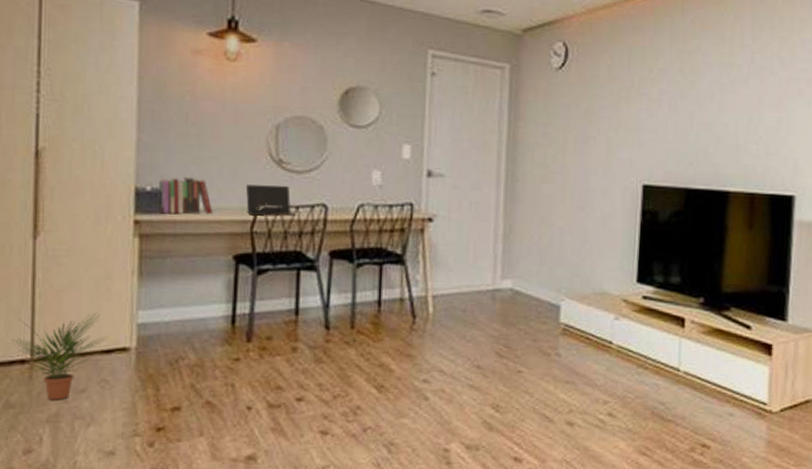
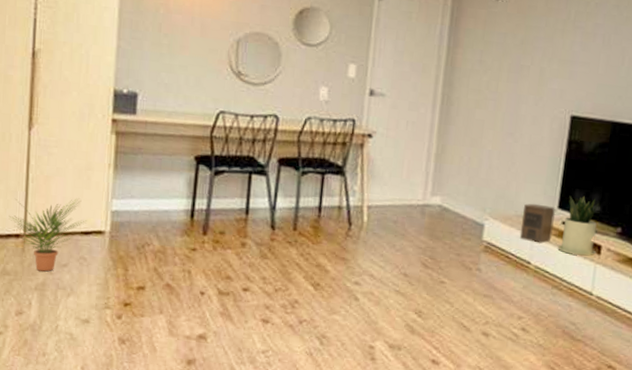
books: present [158,176,214,215] -> none [133,82,179,118]
laptop: present [245,184,296,217] -> none [208,93,250,125]
speaker: none [598,279,635,322] -> present [519,203,556,245]
planter: none [640,267,681,331] -> present [557,195,598,257]

